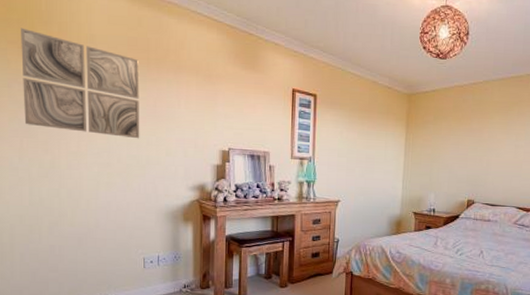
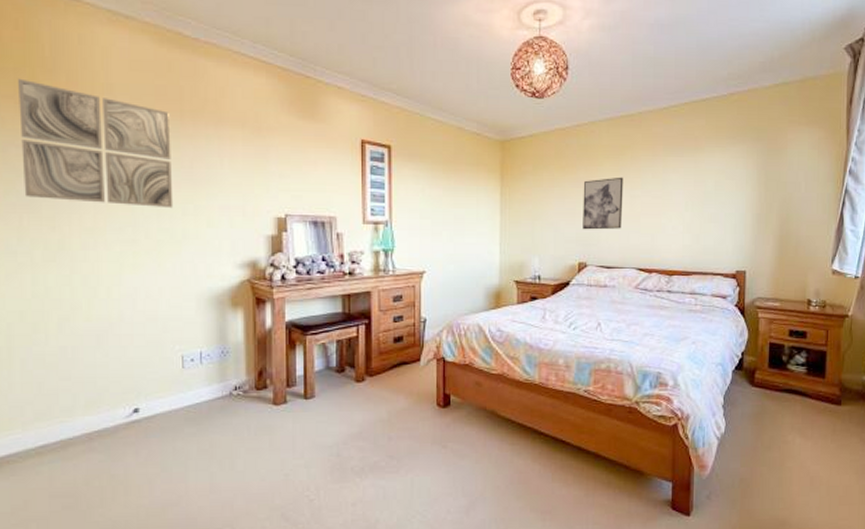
wall art: none [473,129,510,173] -> present [582,177,624,230]

